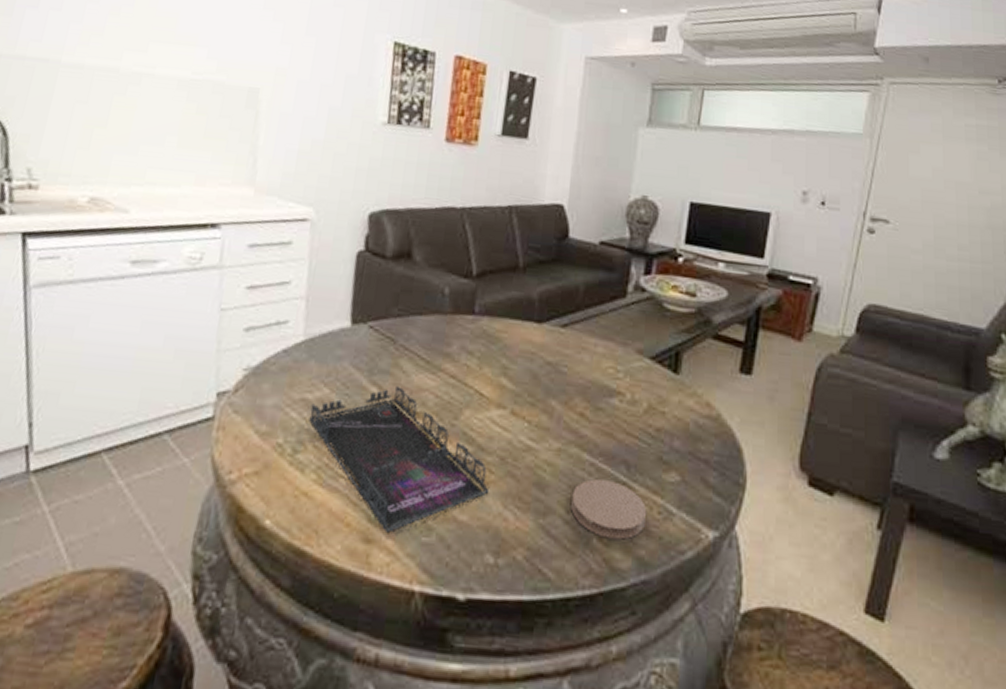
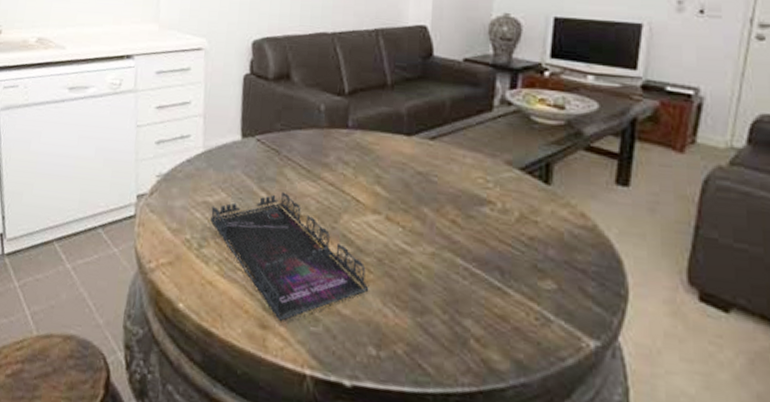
coaster: present [571,479,647,540] -> none [447,283,524,343]

